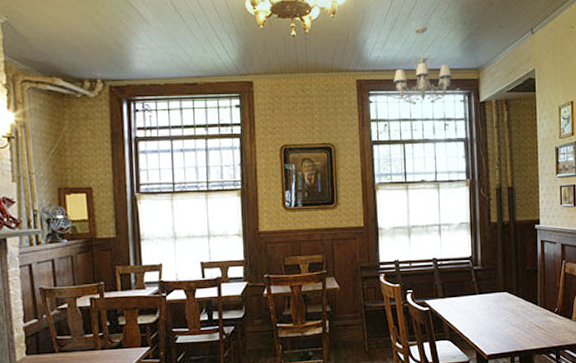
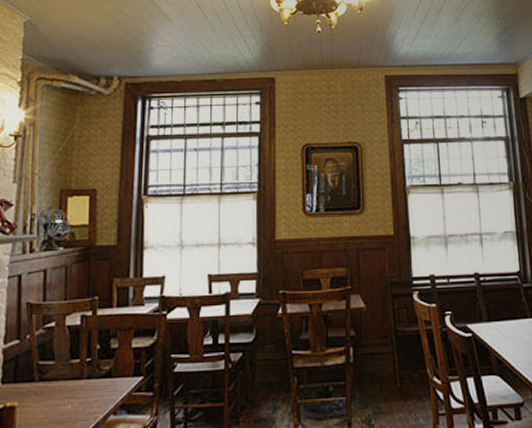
chandelier: present [388,27,460,105] -> none [419,22,497,101]

